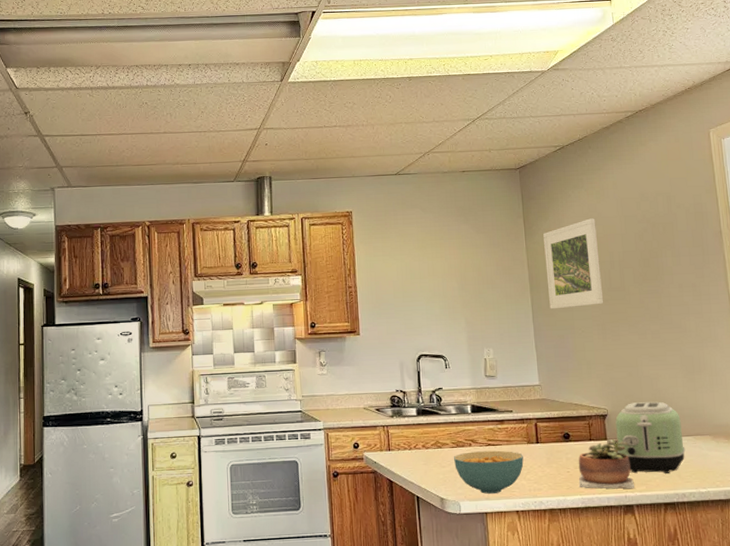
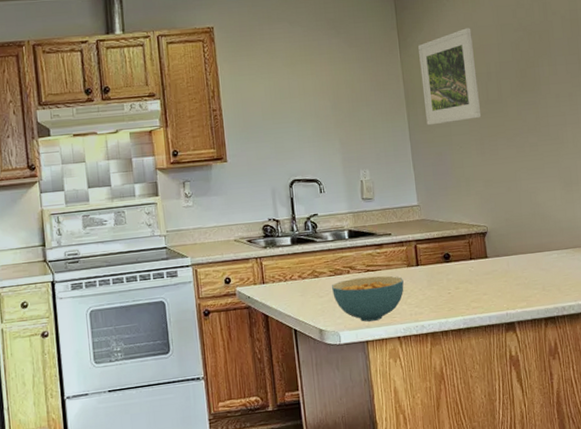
succulent plant: present [578,439,634,489] -> none [459,256,515,309]
toaster: present [615,401,686,474] -> none [495,215,565,290]

